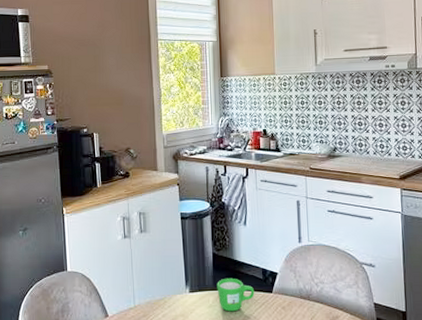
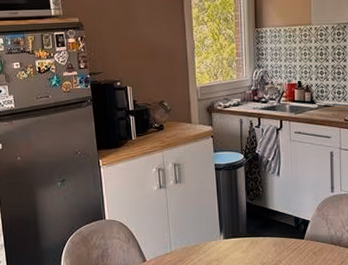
mug: present [217,278,255,312] -> none [250,225,287,257]

